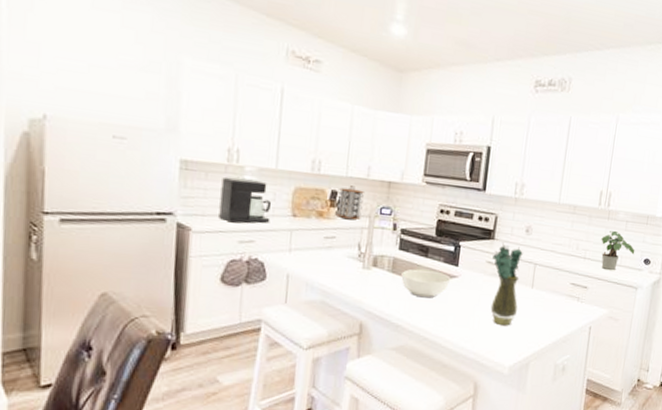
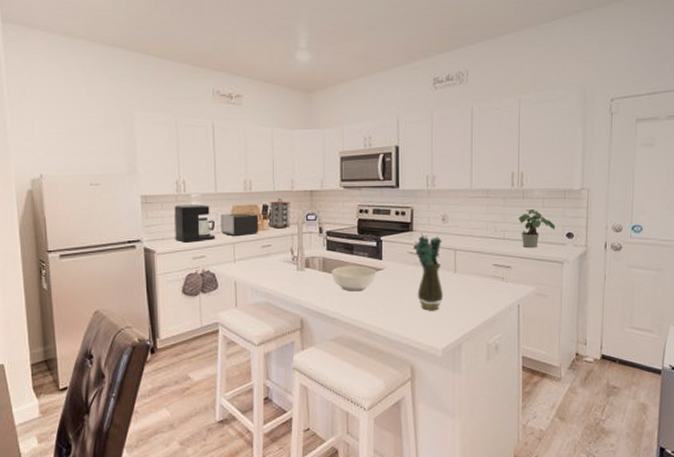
toaster: none [277,194,325,223] -> present [221,213,259,237]

